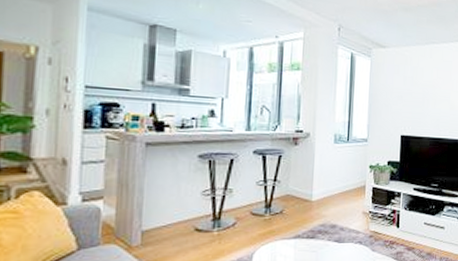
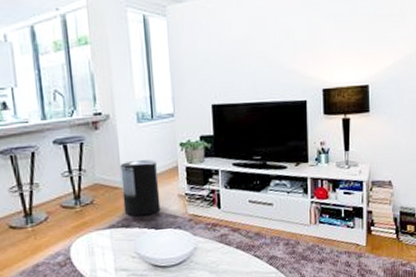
trash can: none [311,177,347,229] -> present [120,160,161,217]

